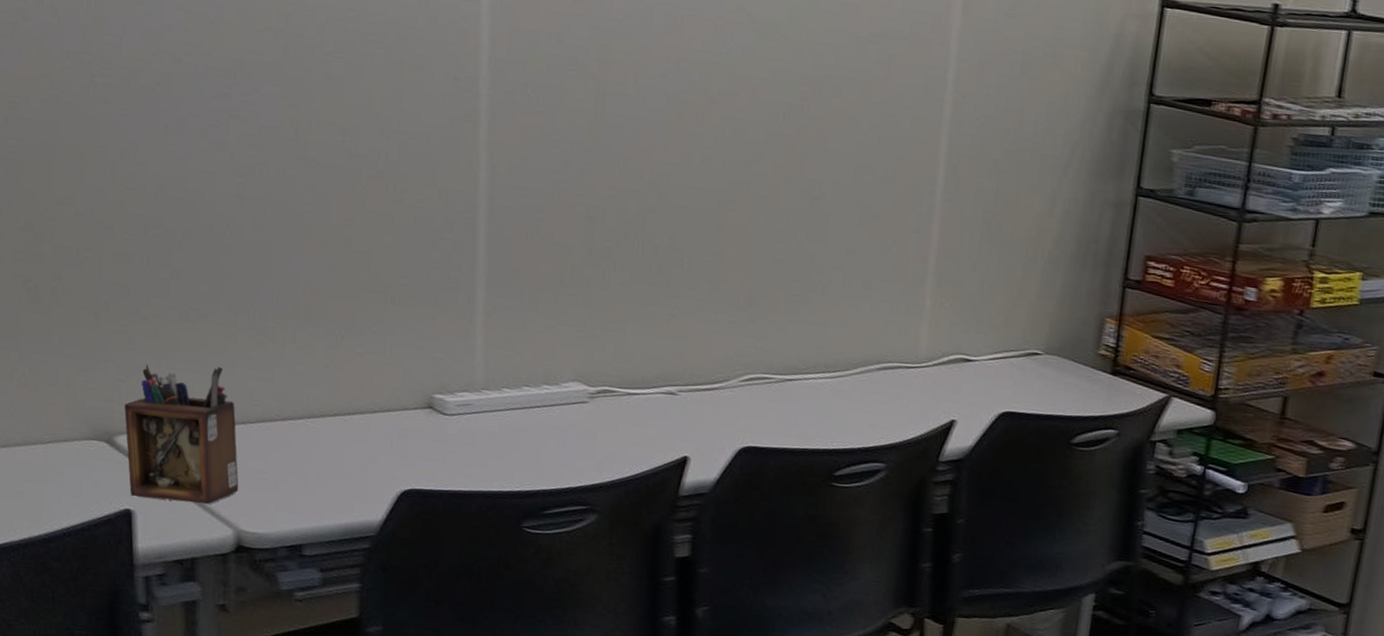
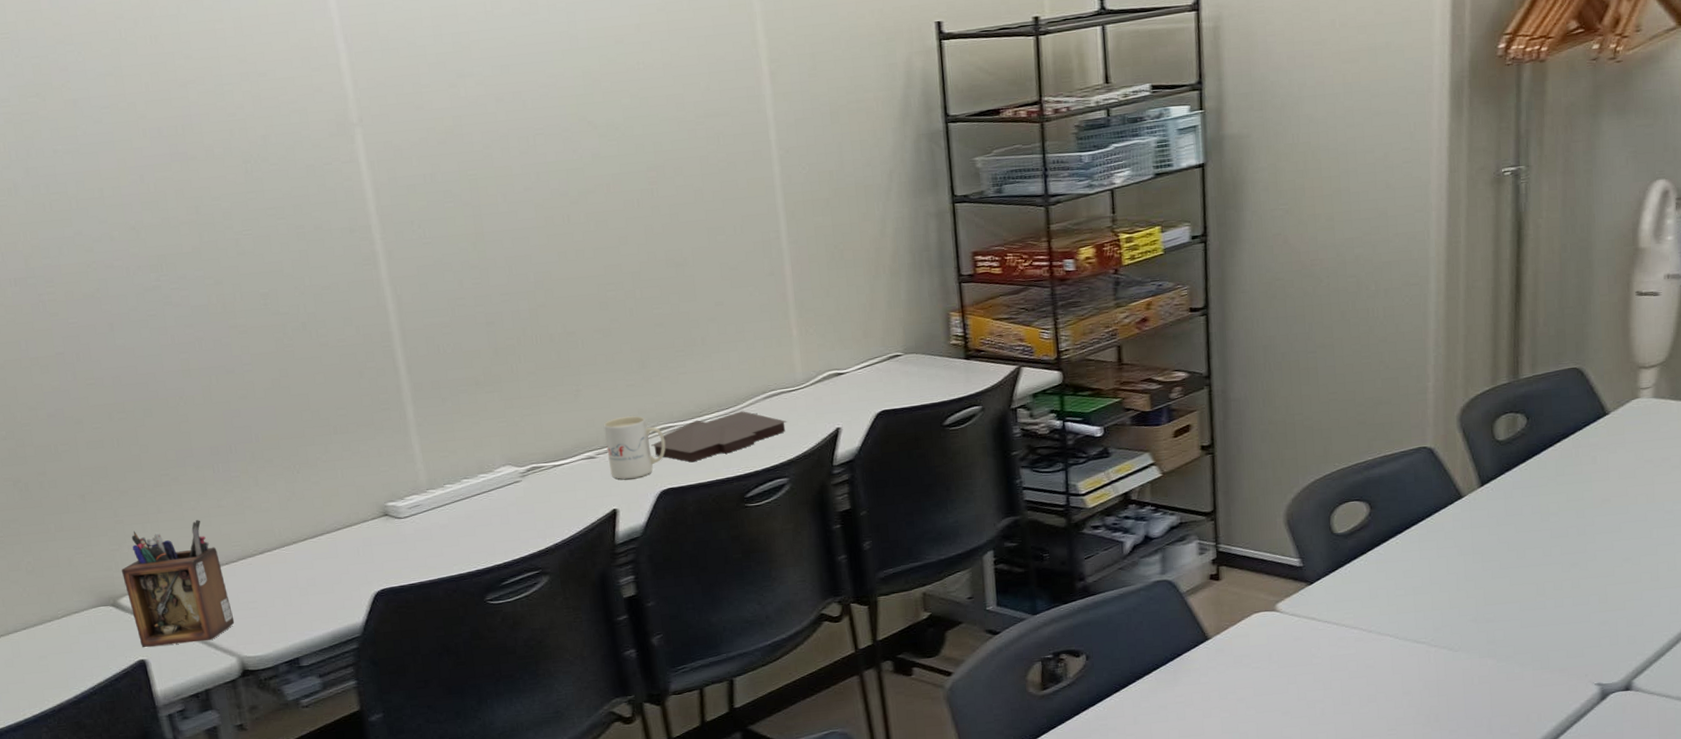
mug: none [689,355,758,427] -> present [603,416,666,479]
papers: none [740,377,898,424] -> present [650,411,787,463]

